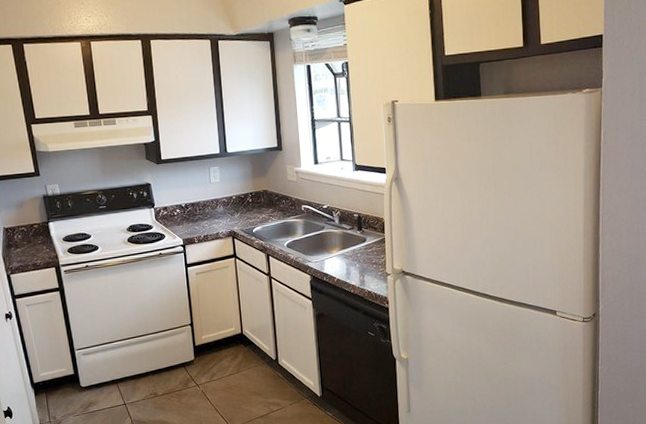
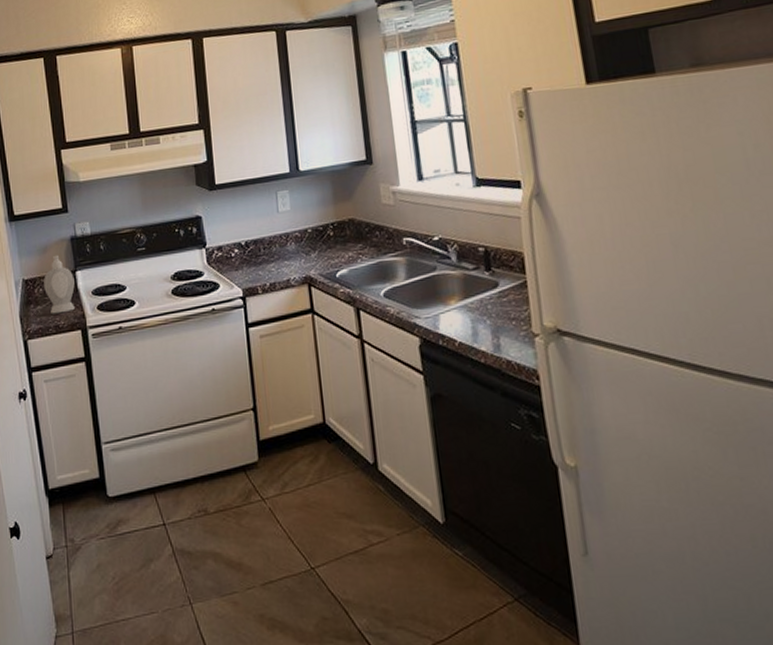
soap bottle: none [21,209,49,255] -> present [44,254,75,314]

